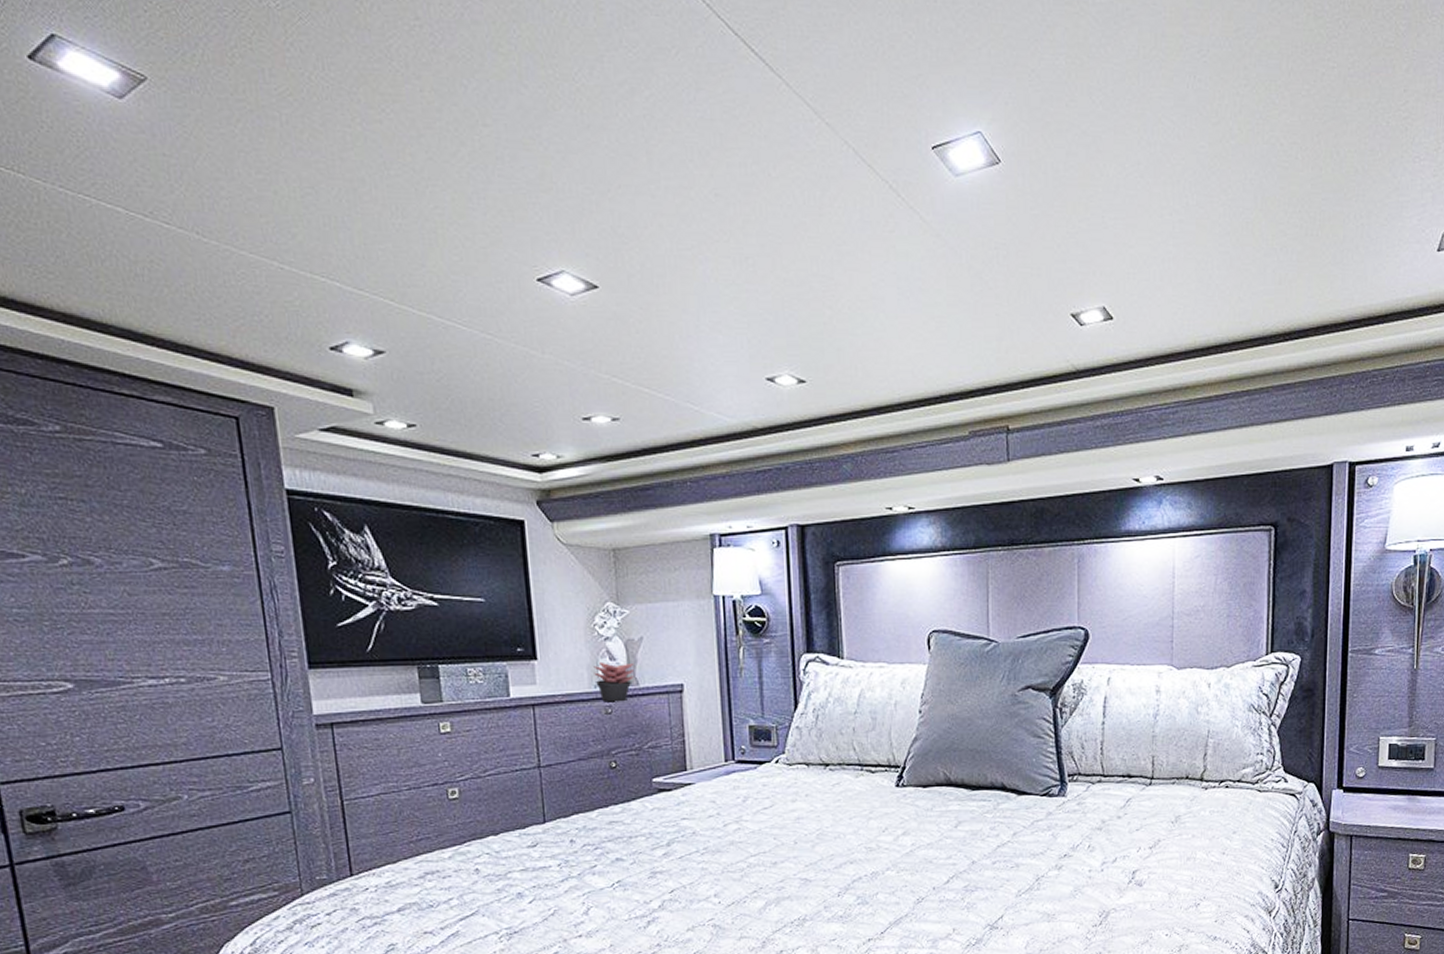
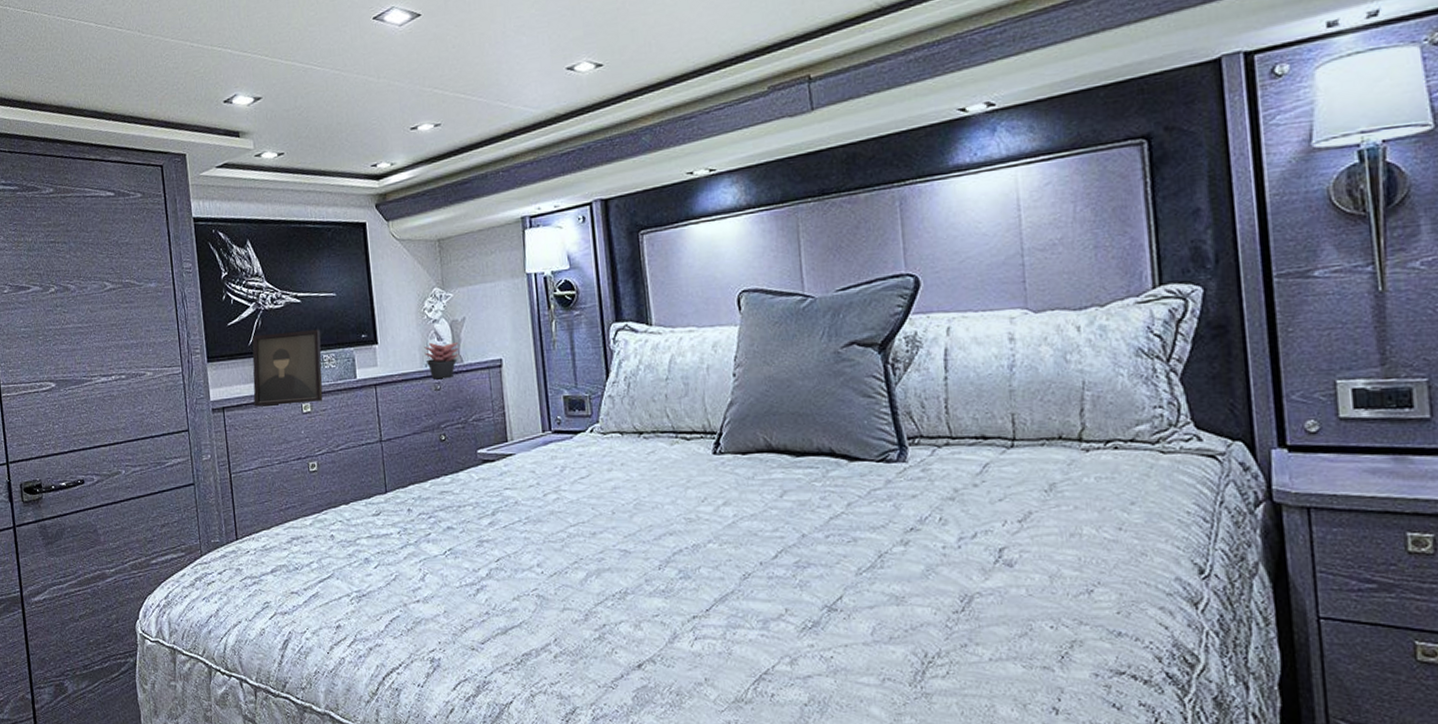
picture frame: none [371,638,467,724] -> present [252,329,323,407]

